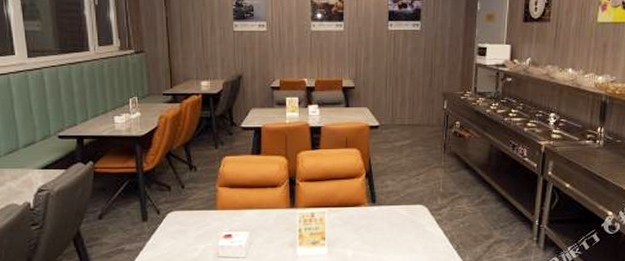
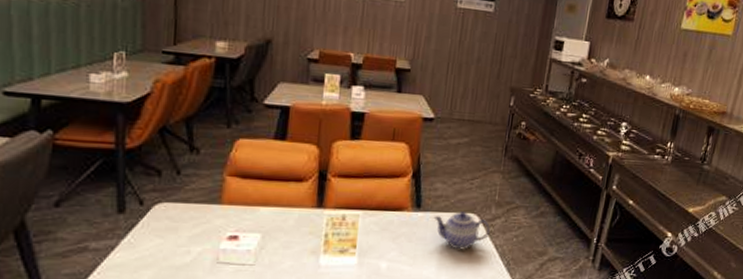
teapot: none [387,203,438,237] -> present [433,210,490,250]

